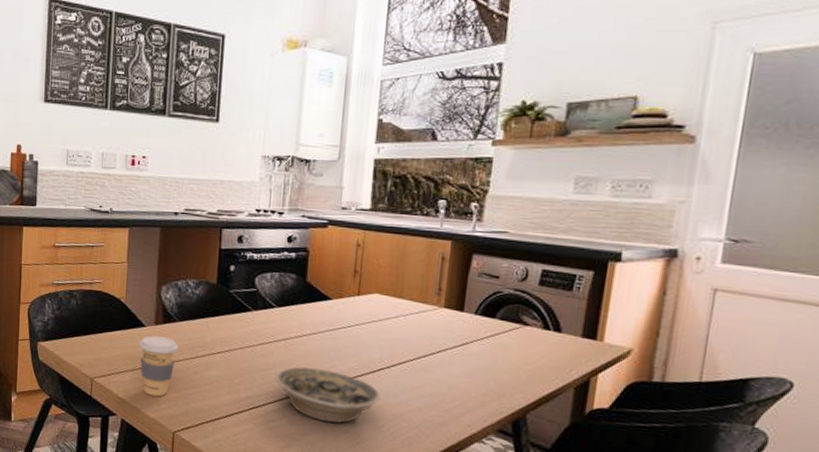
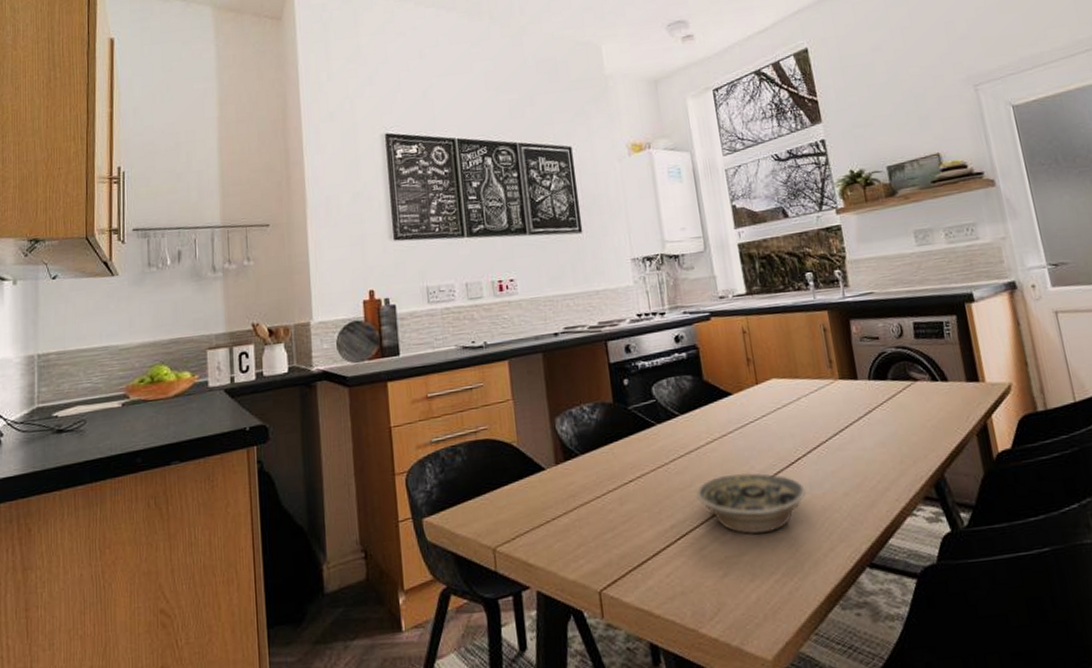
coffee cup: present [139,335,178,397] -> none [541,476,586,553]

